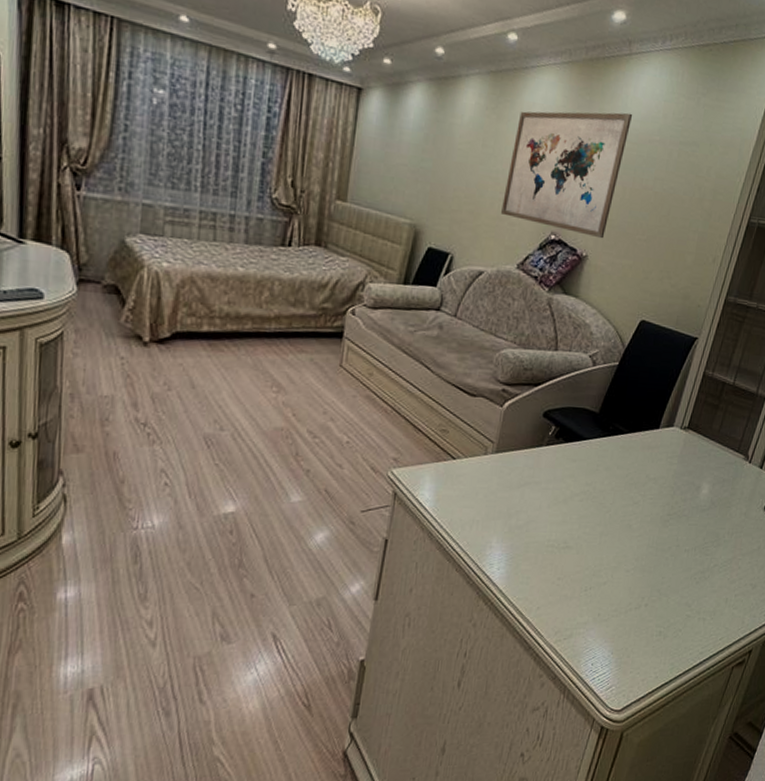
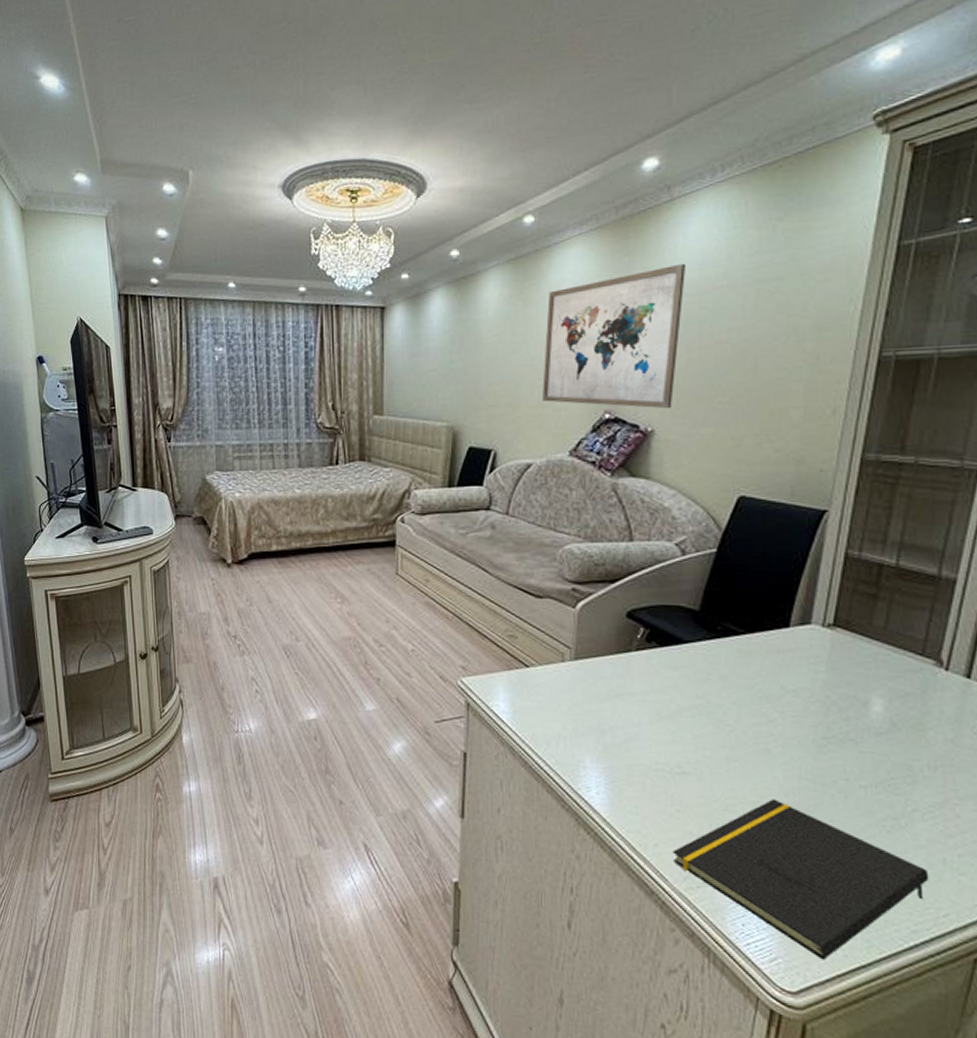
notepad: none [549,564,716,683] -> present [672,799,929,960]

